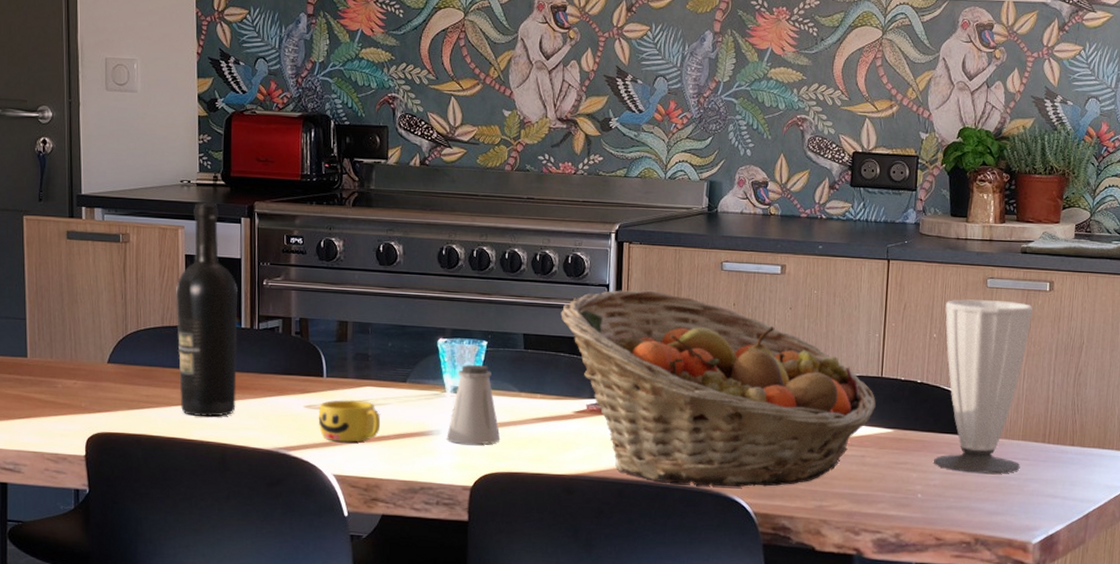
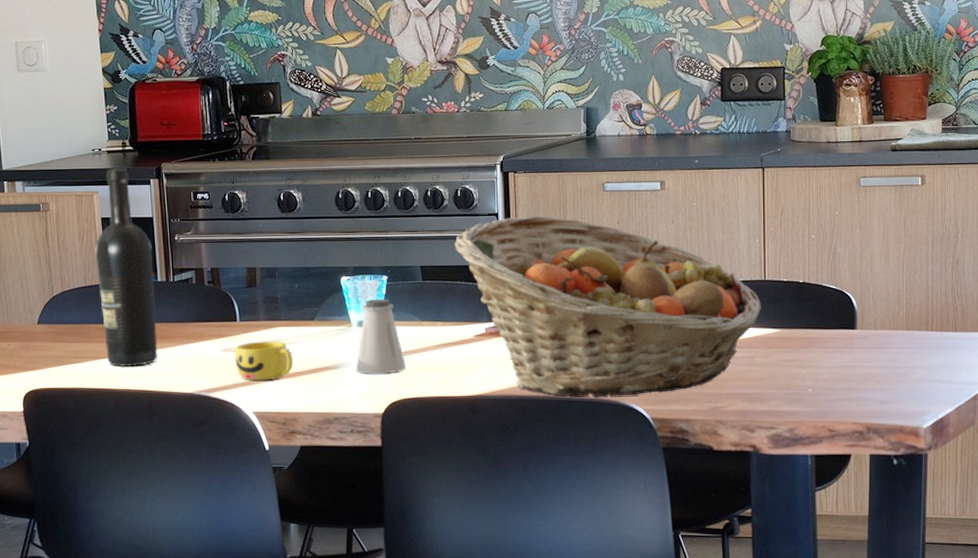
cup: present [934,299,1034,474] -> none [821,198,907,365]

